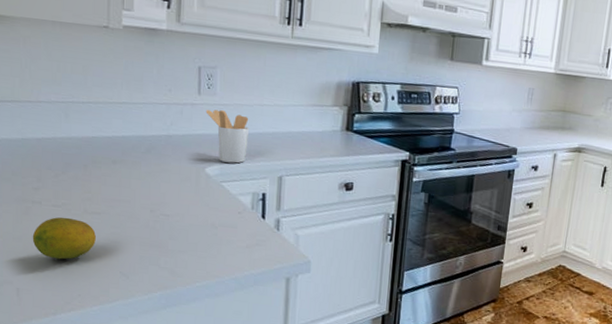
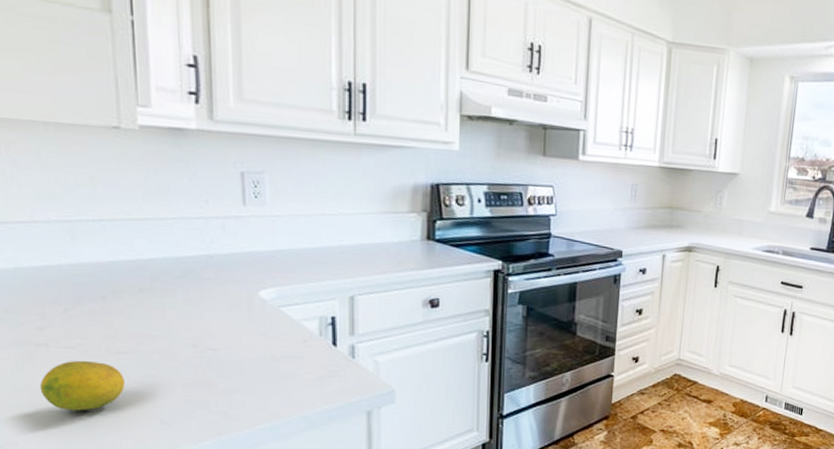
utensil holder: present [205,109,250,163] -> none [254,222,311,284]

